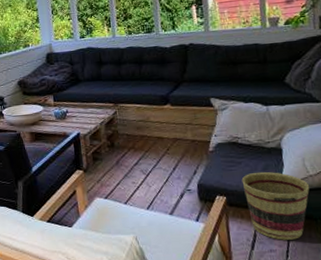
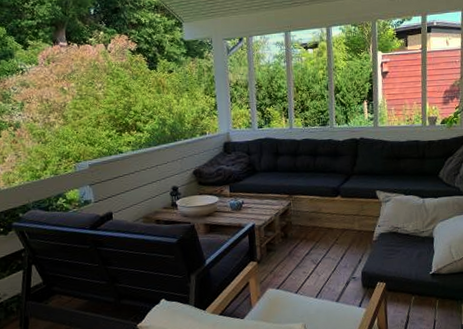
basket: present [241,171,310,240] -> none [399,258,454,320]

